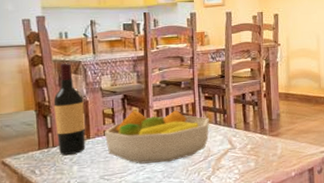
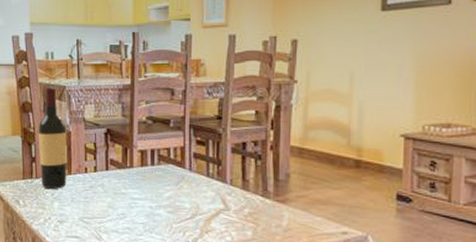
fruit bowl: present [104,110,210,164] -> none [85,149,201,214]

